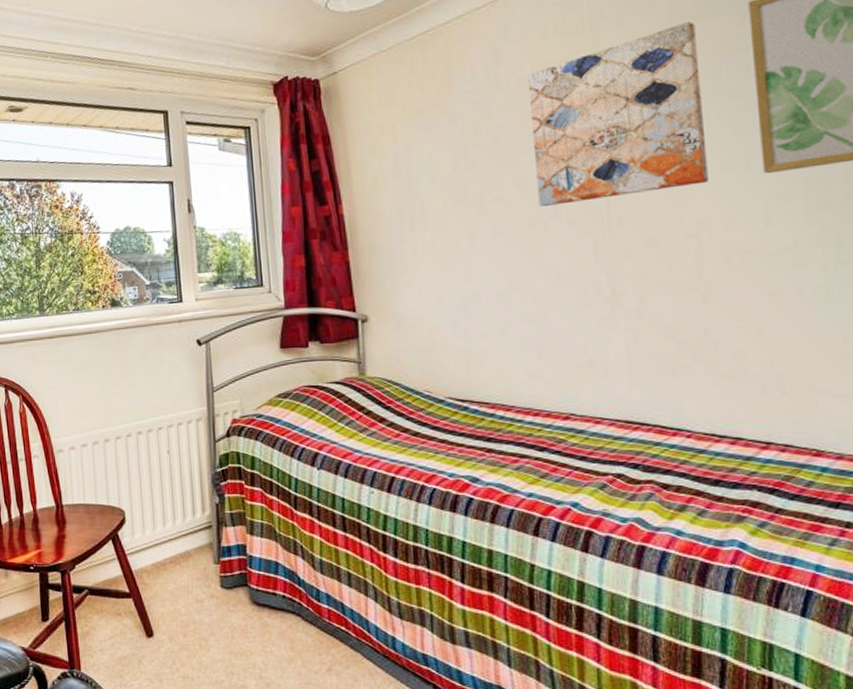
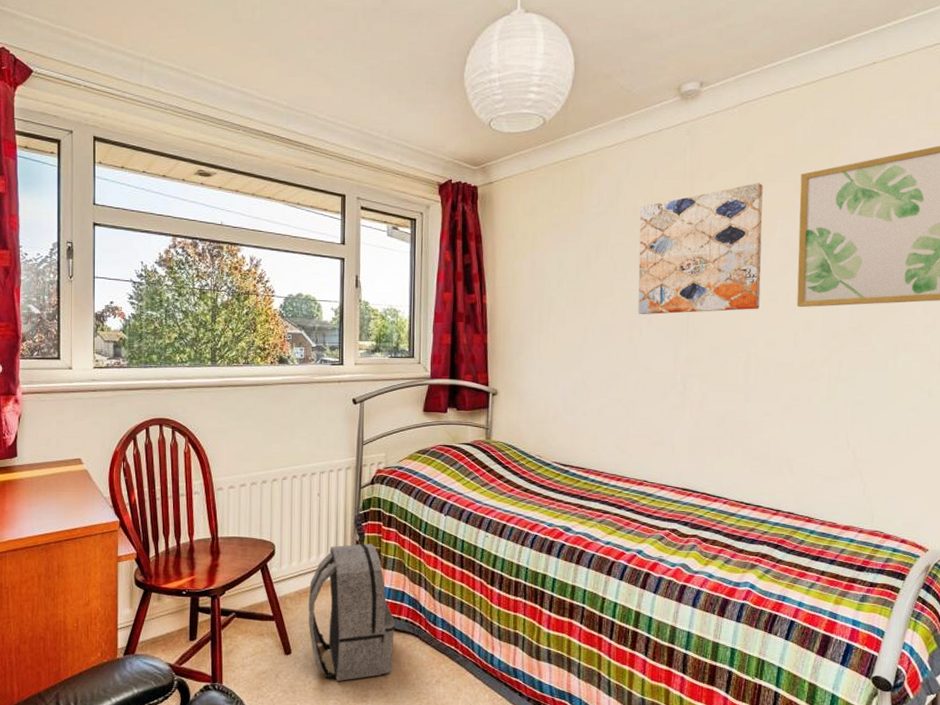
backpack: none [167,506,272,668] -> present [308,543,395,681]

